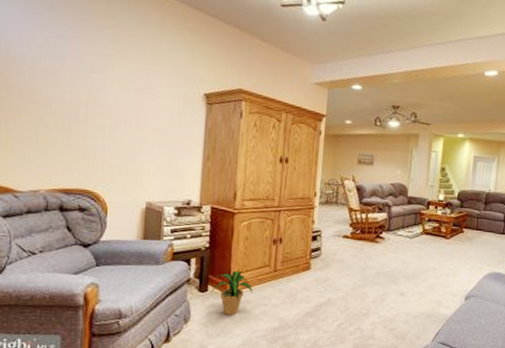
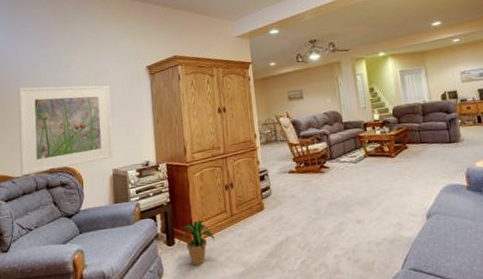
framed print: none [26,84,155,191] -> present [18,85,114,175]

